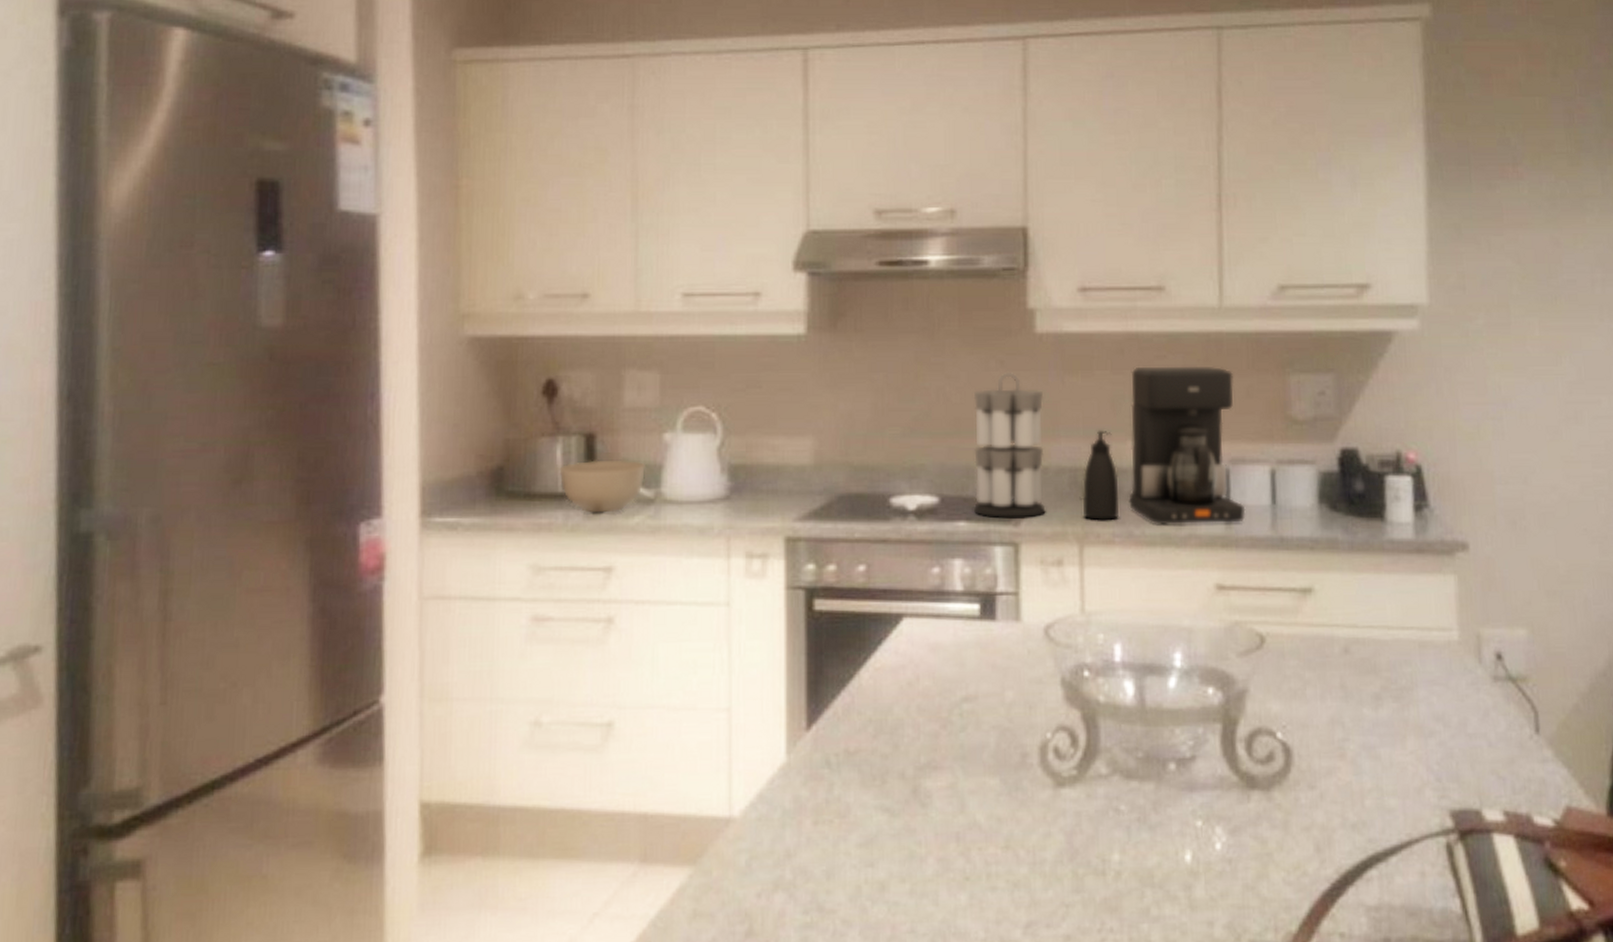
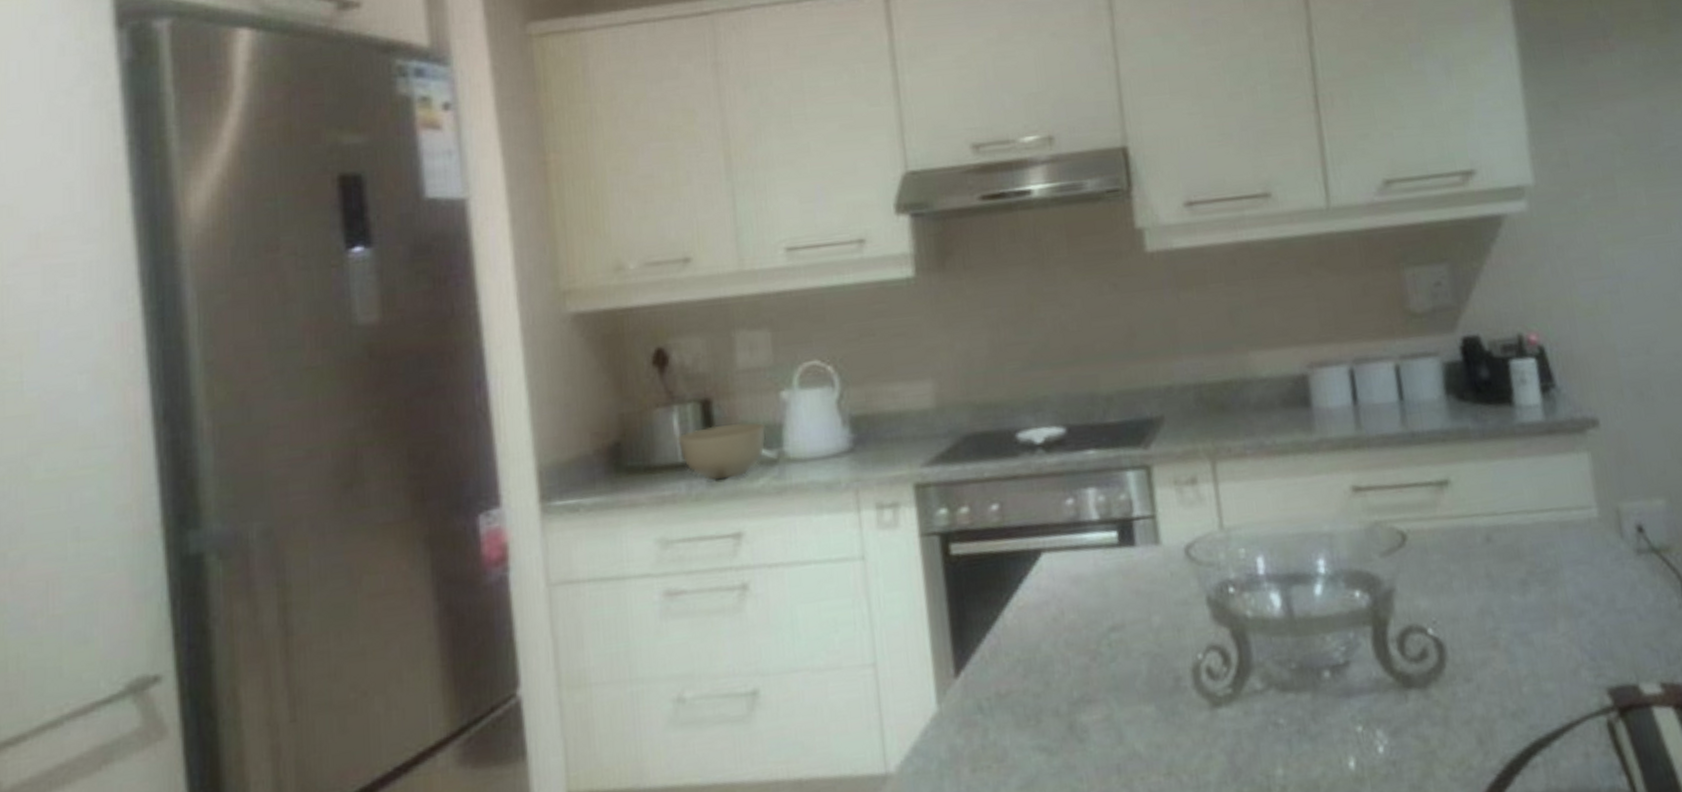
spice rack: present [973,371,1046,519] -> none [1090,293,1175,443]
soap dispenser: present [1082,430,1119,521] -> none [1208,343,1248,435]
coffee maker: present [1129,366,1246,524] -> none [1245,268,1375,432]

